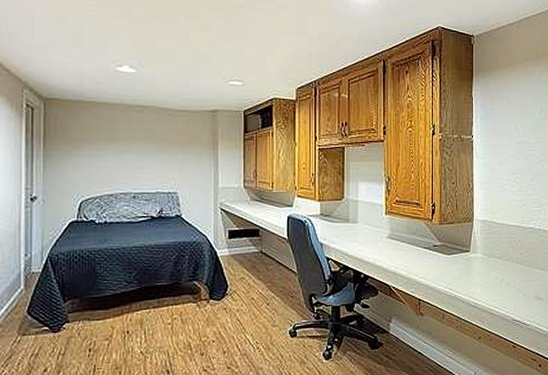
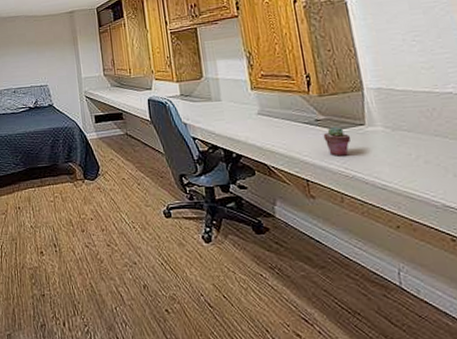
potted succulent: none [437,253,458,278] -> present [323,127,351,156]

